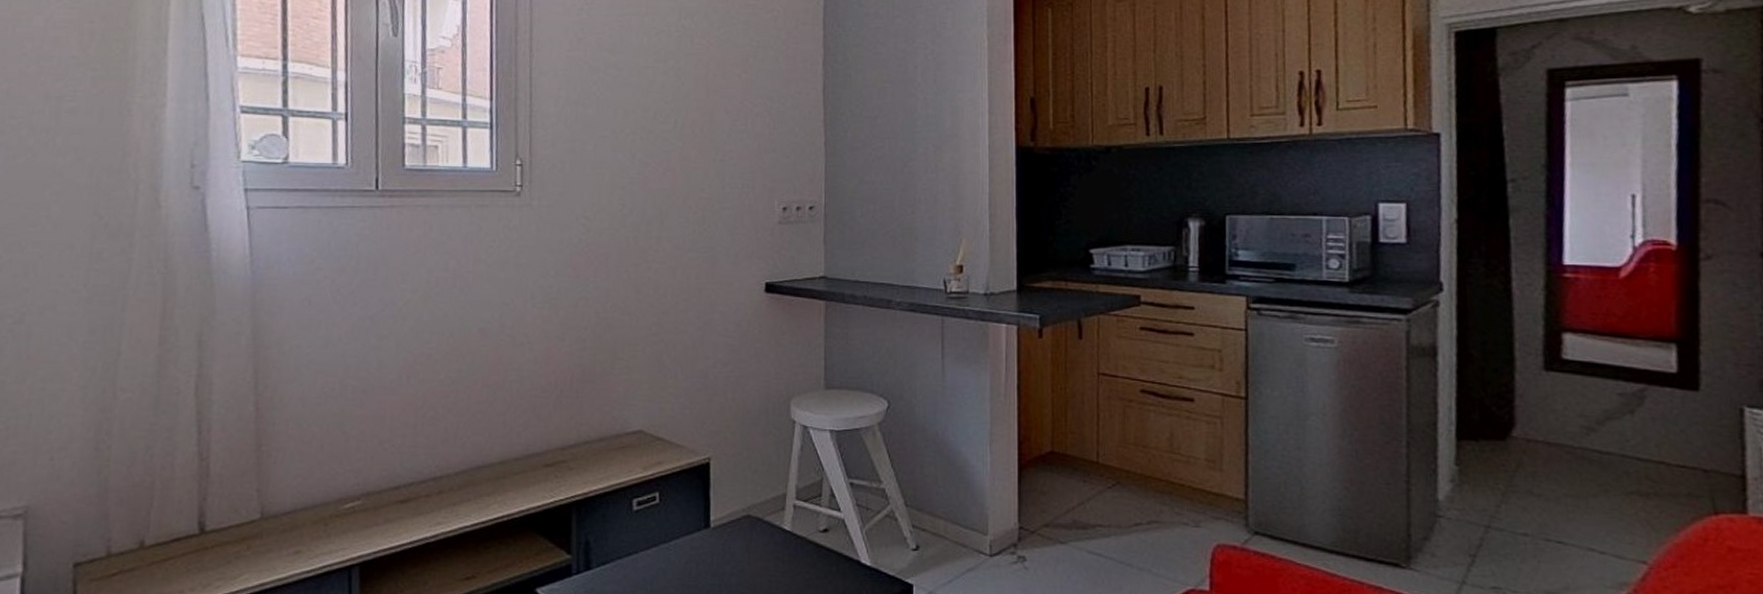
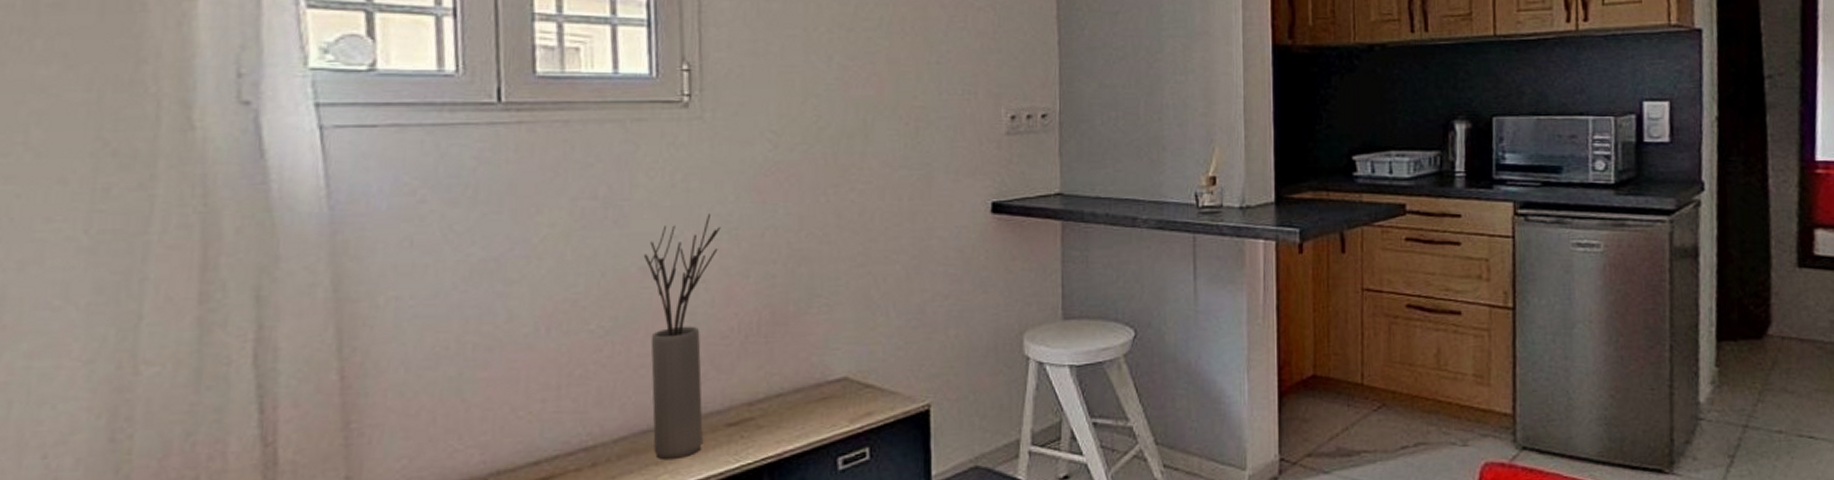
vase: none [482,286,543,493] -> present [643,214,721,461]

